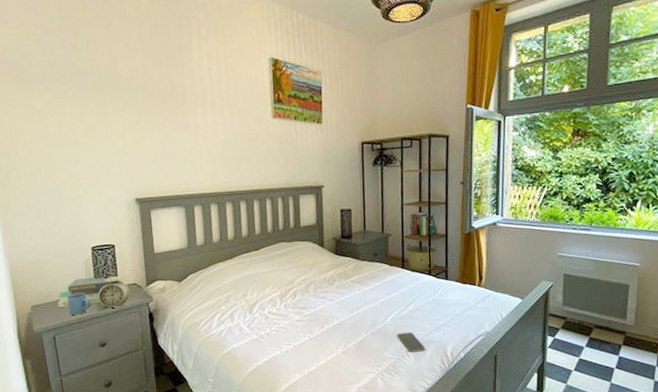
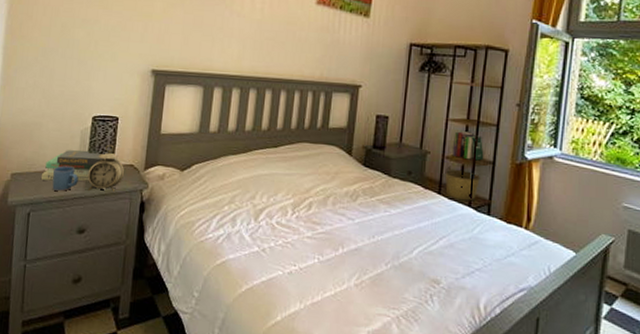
smartphone: present [396,331,426,352] -> none [422,271,455,299]

